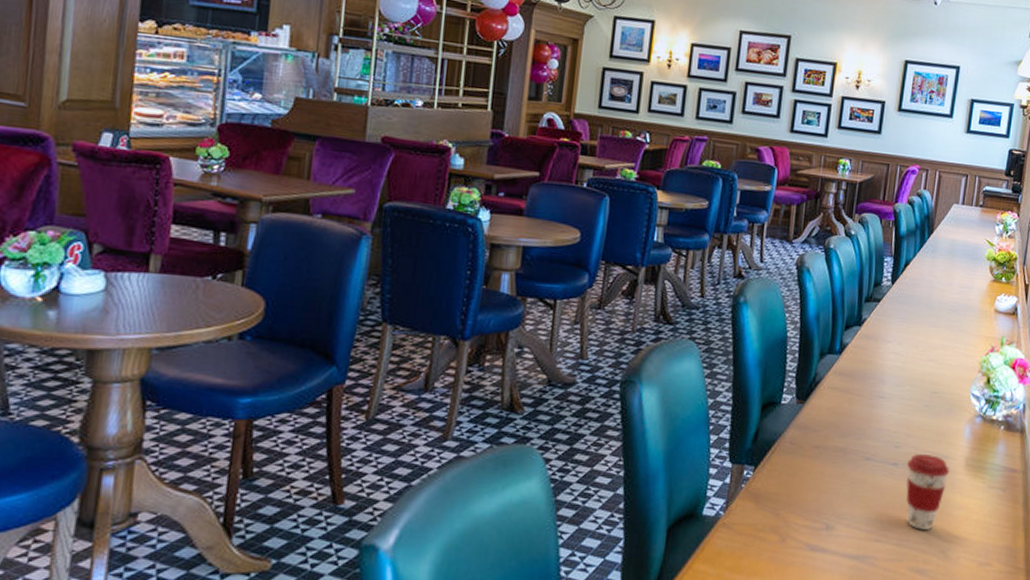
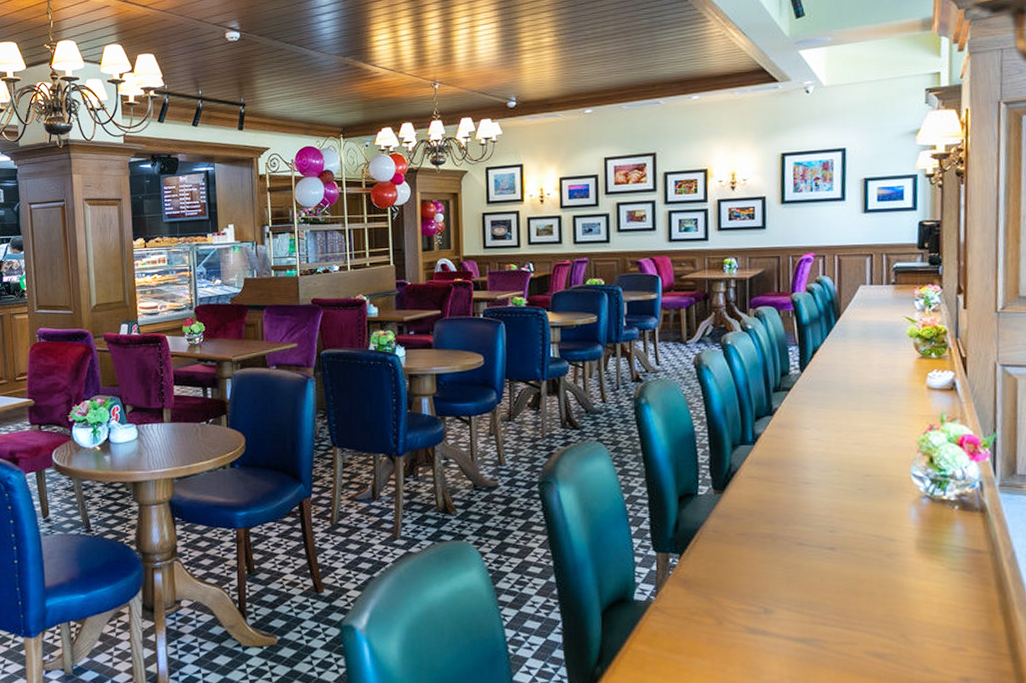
coffee cup: present [905,453,950,531] -> none [846,537,899,615]

